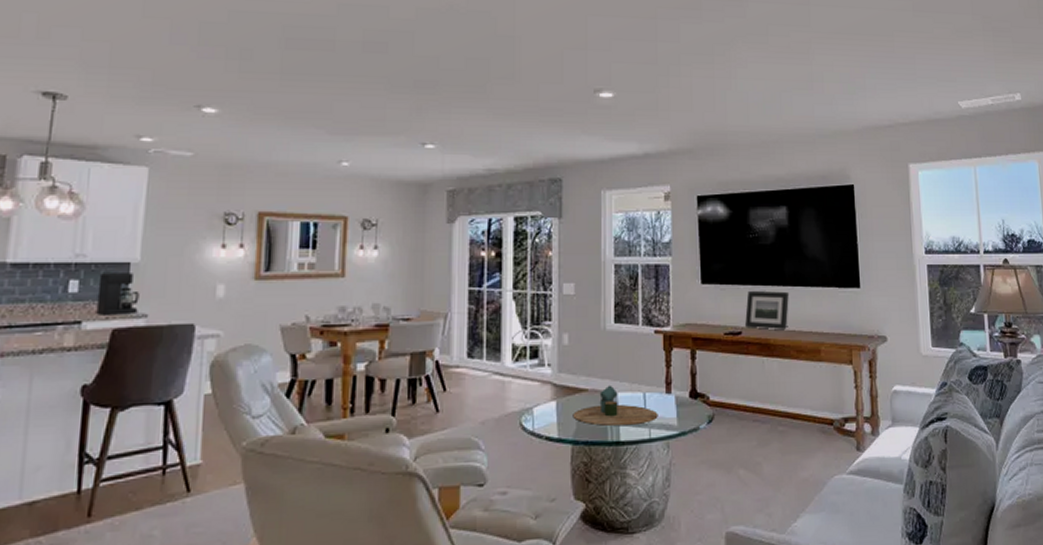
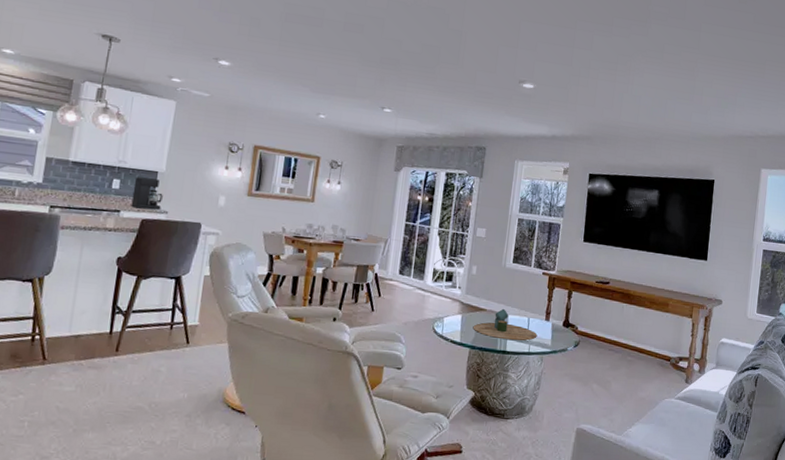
picture frame: present [745,291,789,331] -> none [613,252,650,286]

